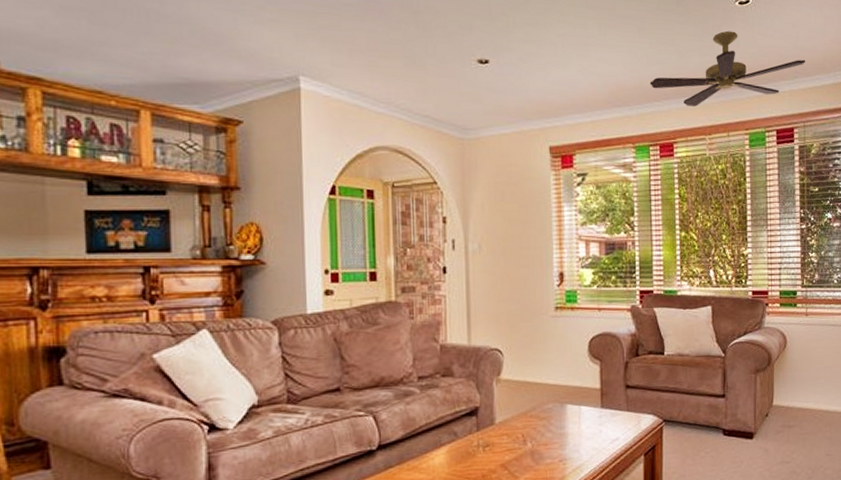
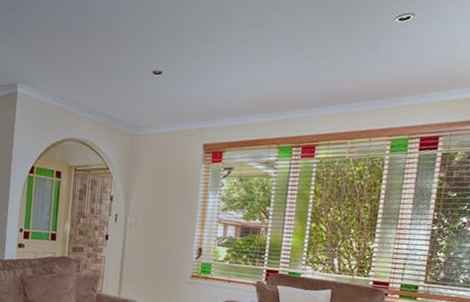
ceiling fan: present [650,30,805,107] -> none [300,45,462,114]

